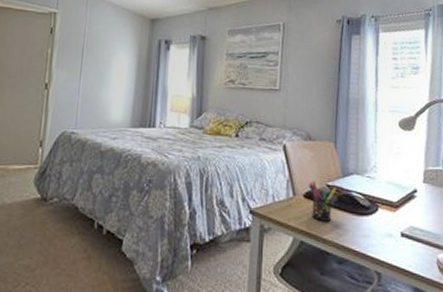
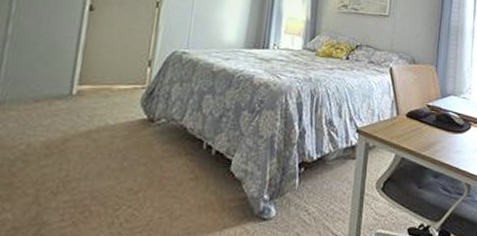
pen holder: present [308,180,337,221] -> none [410,101,436,139]

